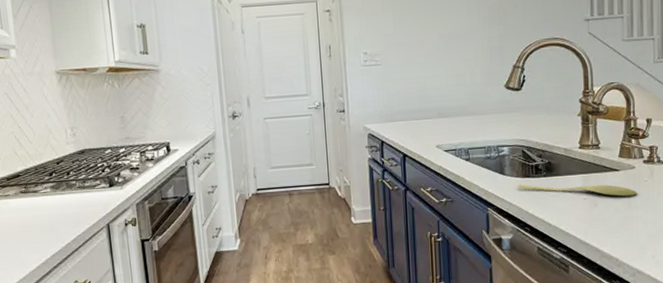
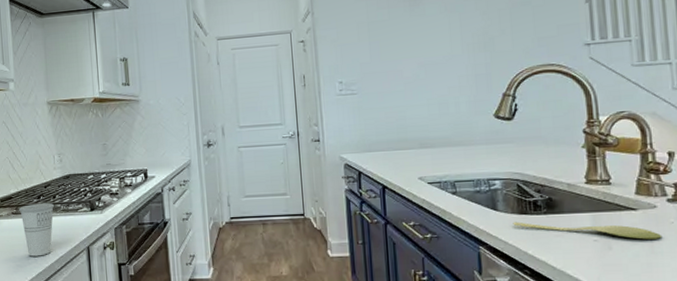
cup: none [28,179,69,237] -> present [19,202,55,257]

